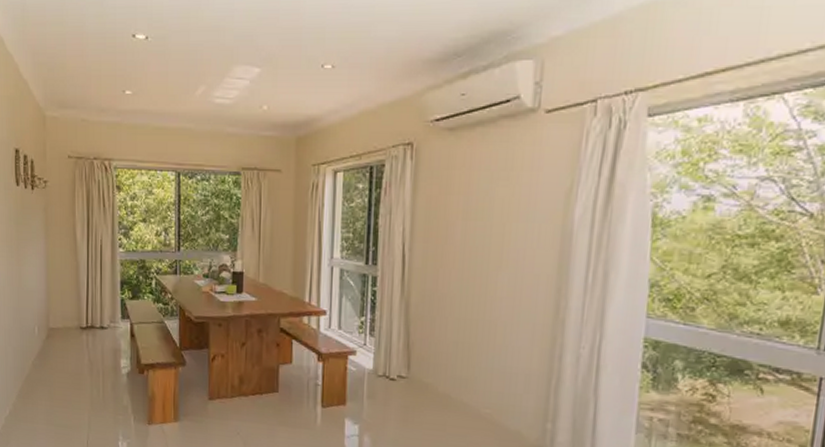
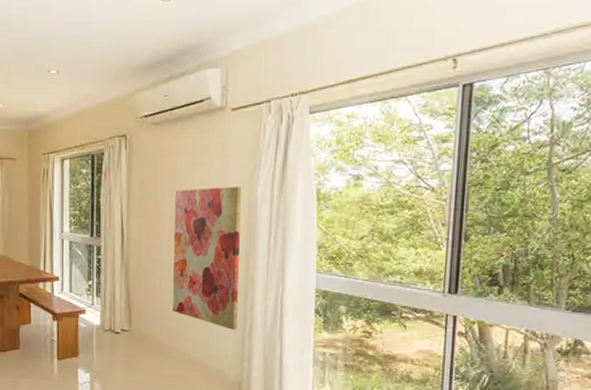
wall art: none [461,207,555,384] -> present [172,187,242,330]

